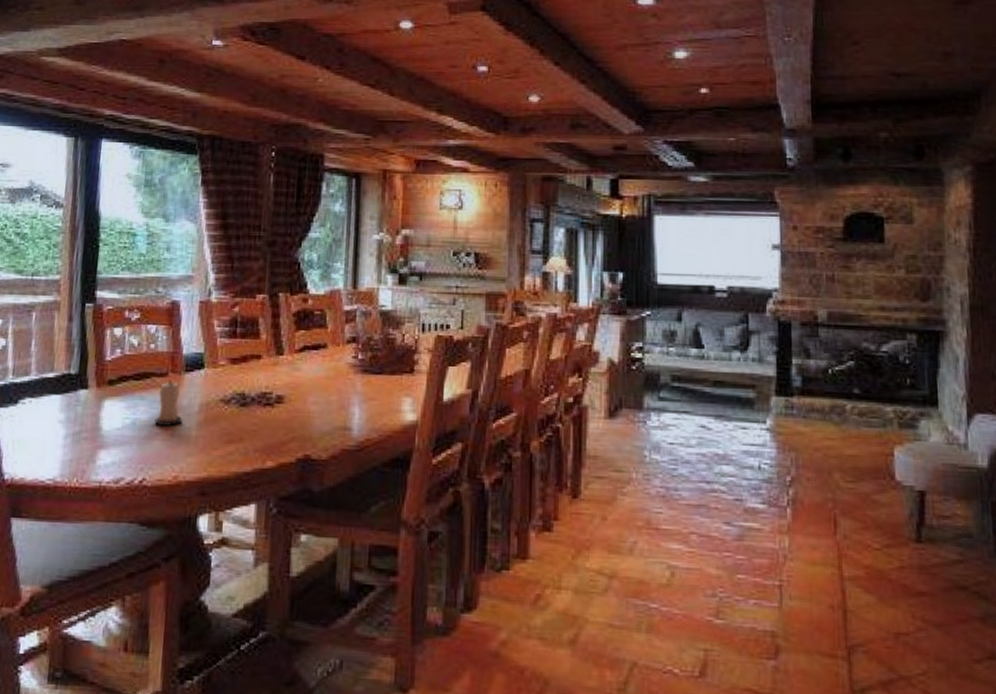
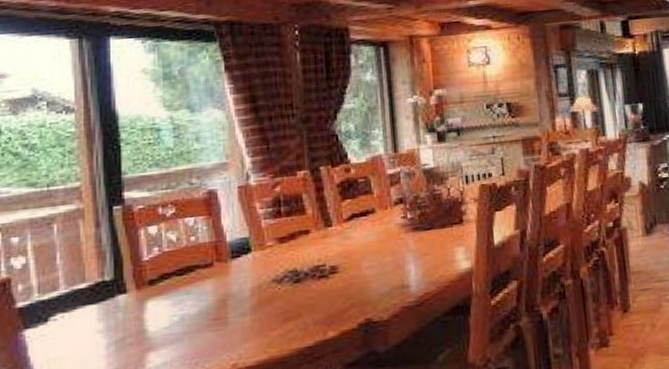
candle: present [154,379,183,427] -> none [204,269,235,318]

